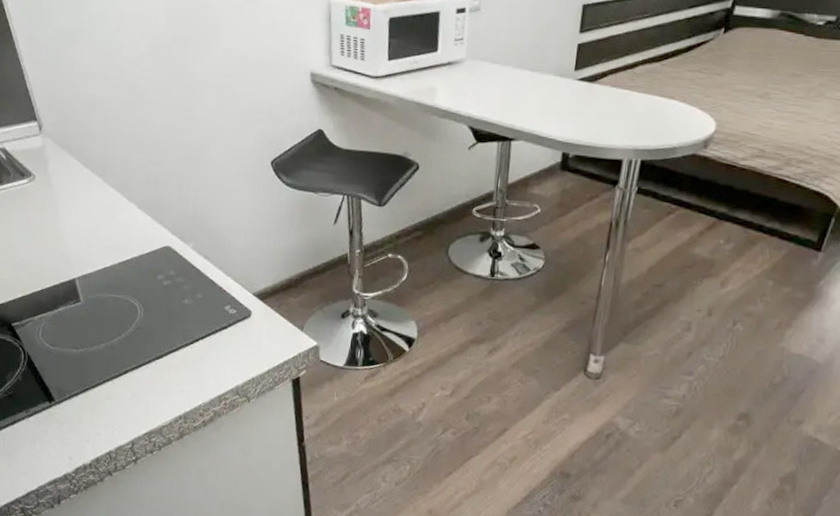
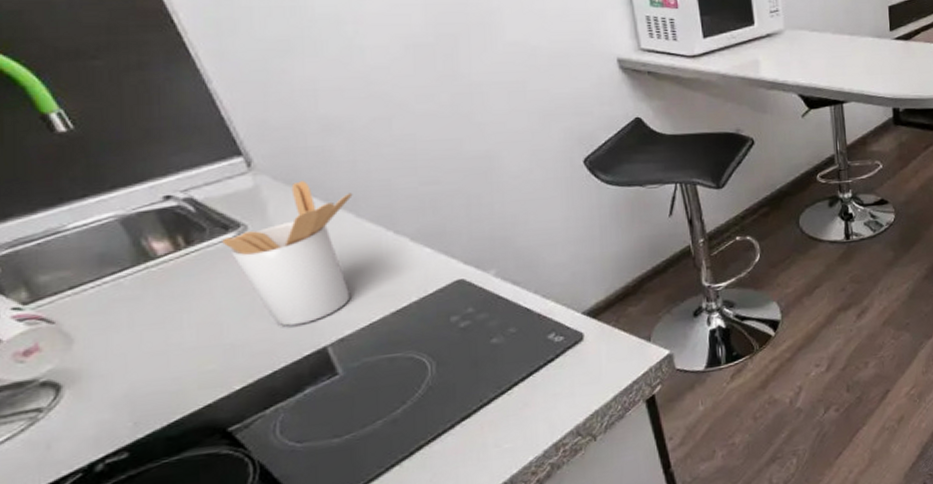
utensil holder: none [20,147,103,259] -> present [222,181,353,326]

